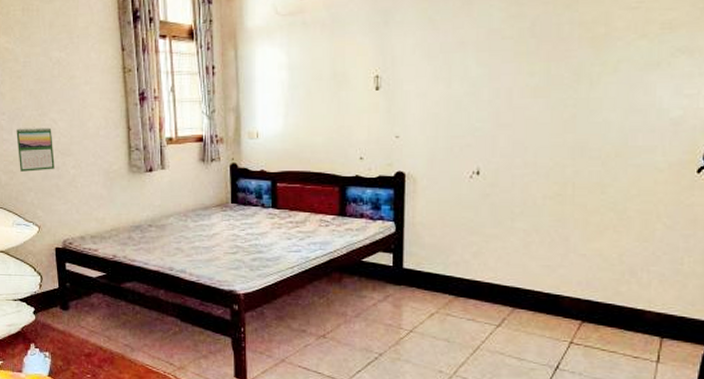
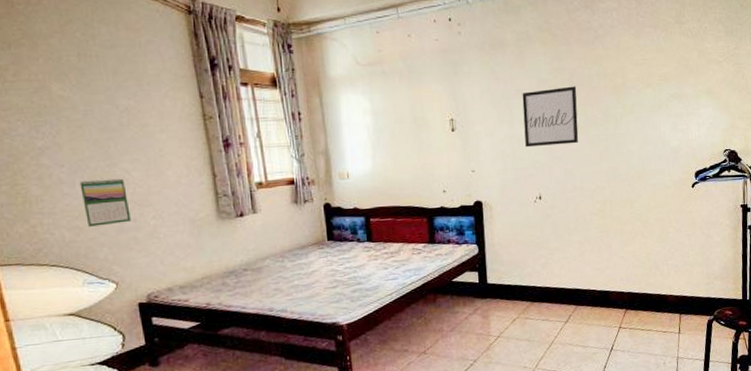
wall art: none [465,37,539,112] -> present [522,86,579,148]

